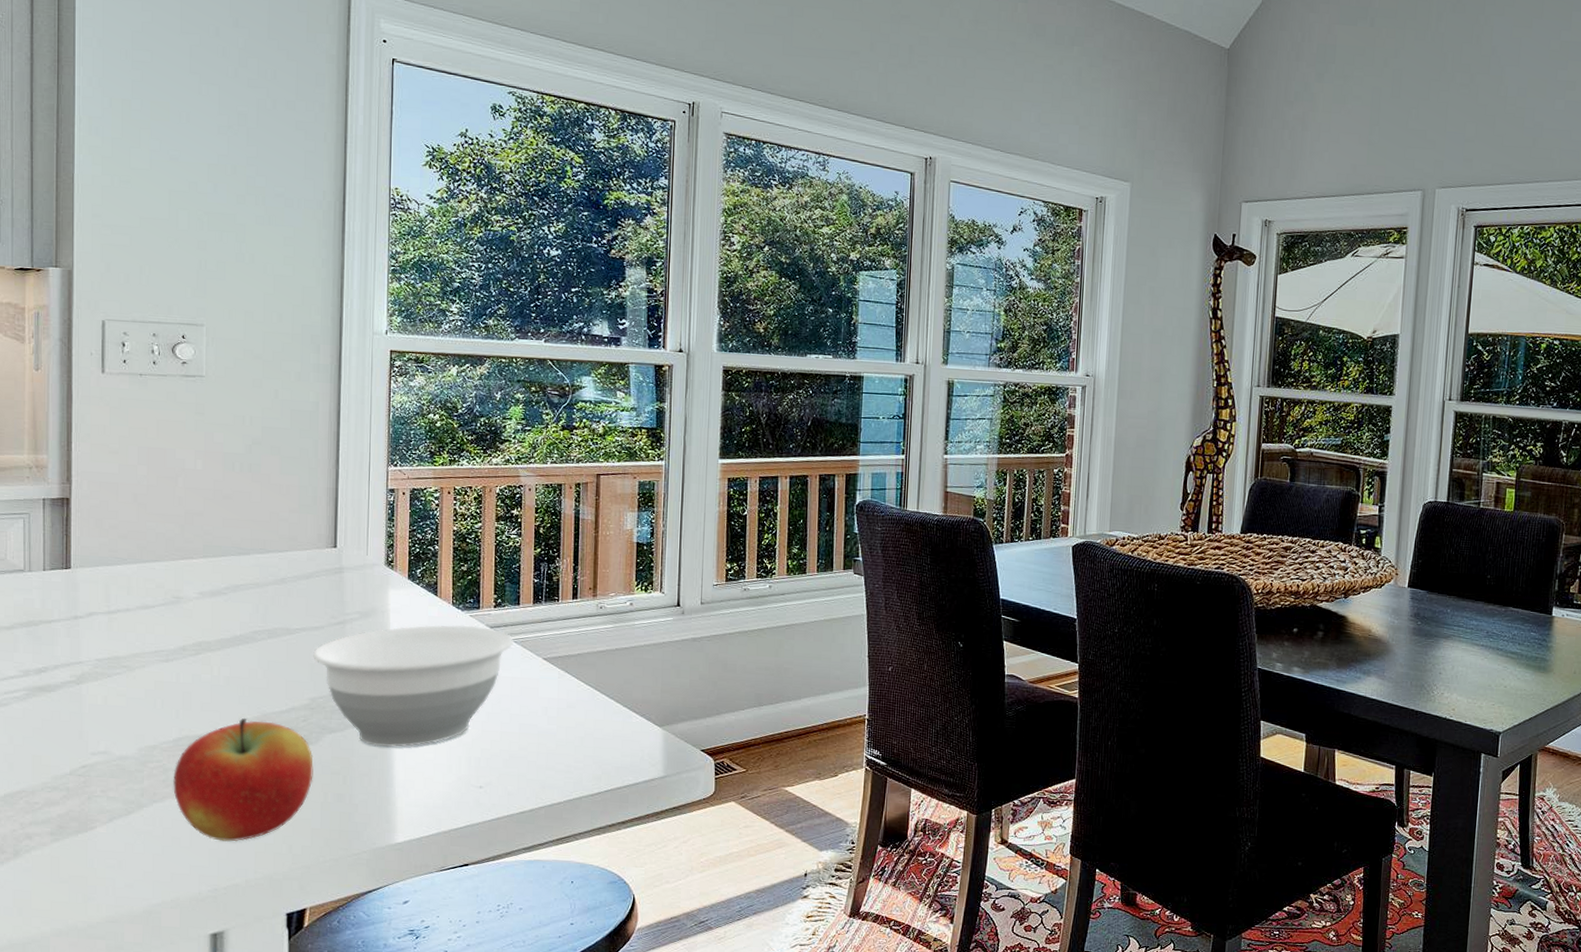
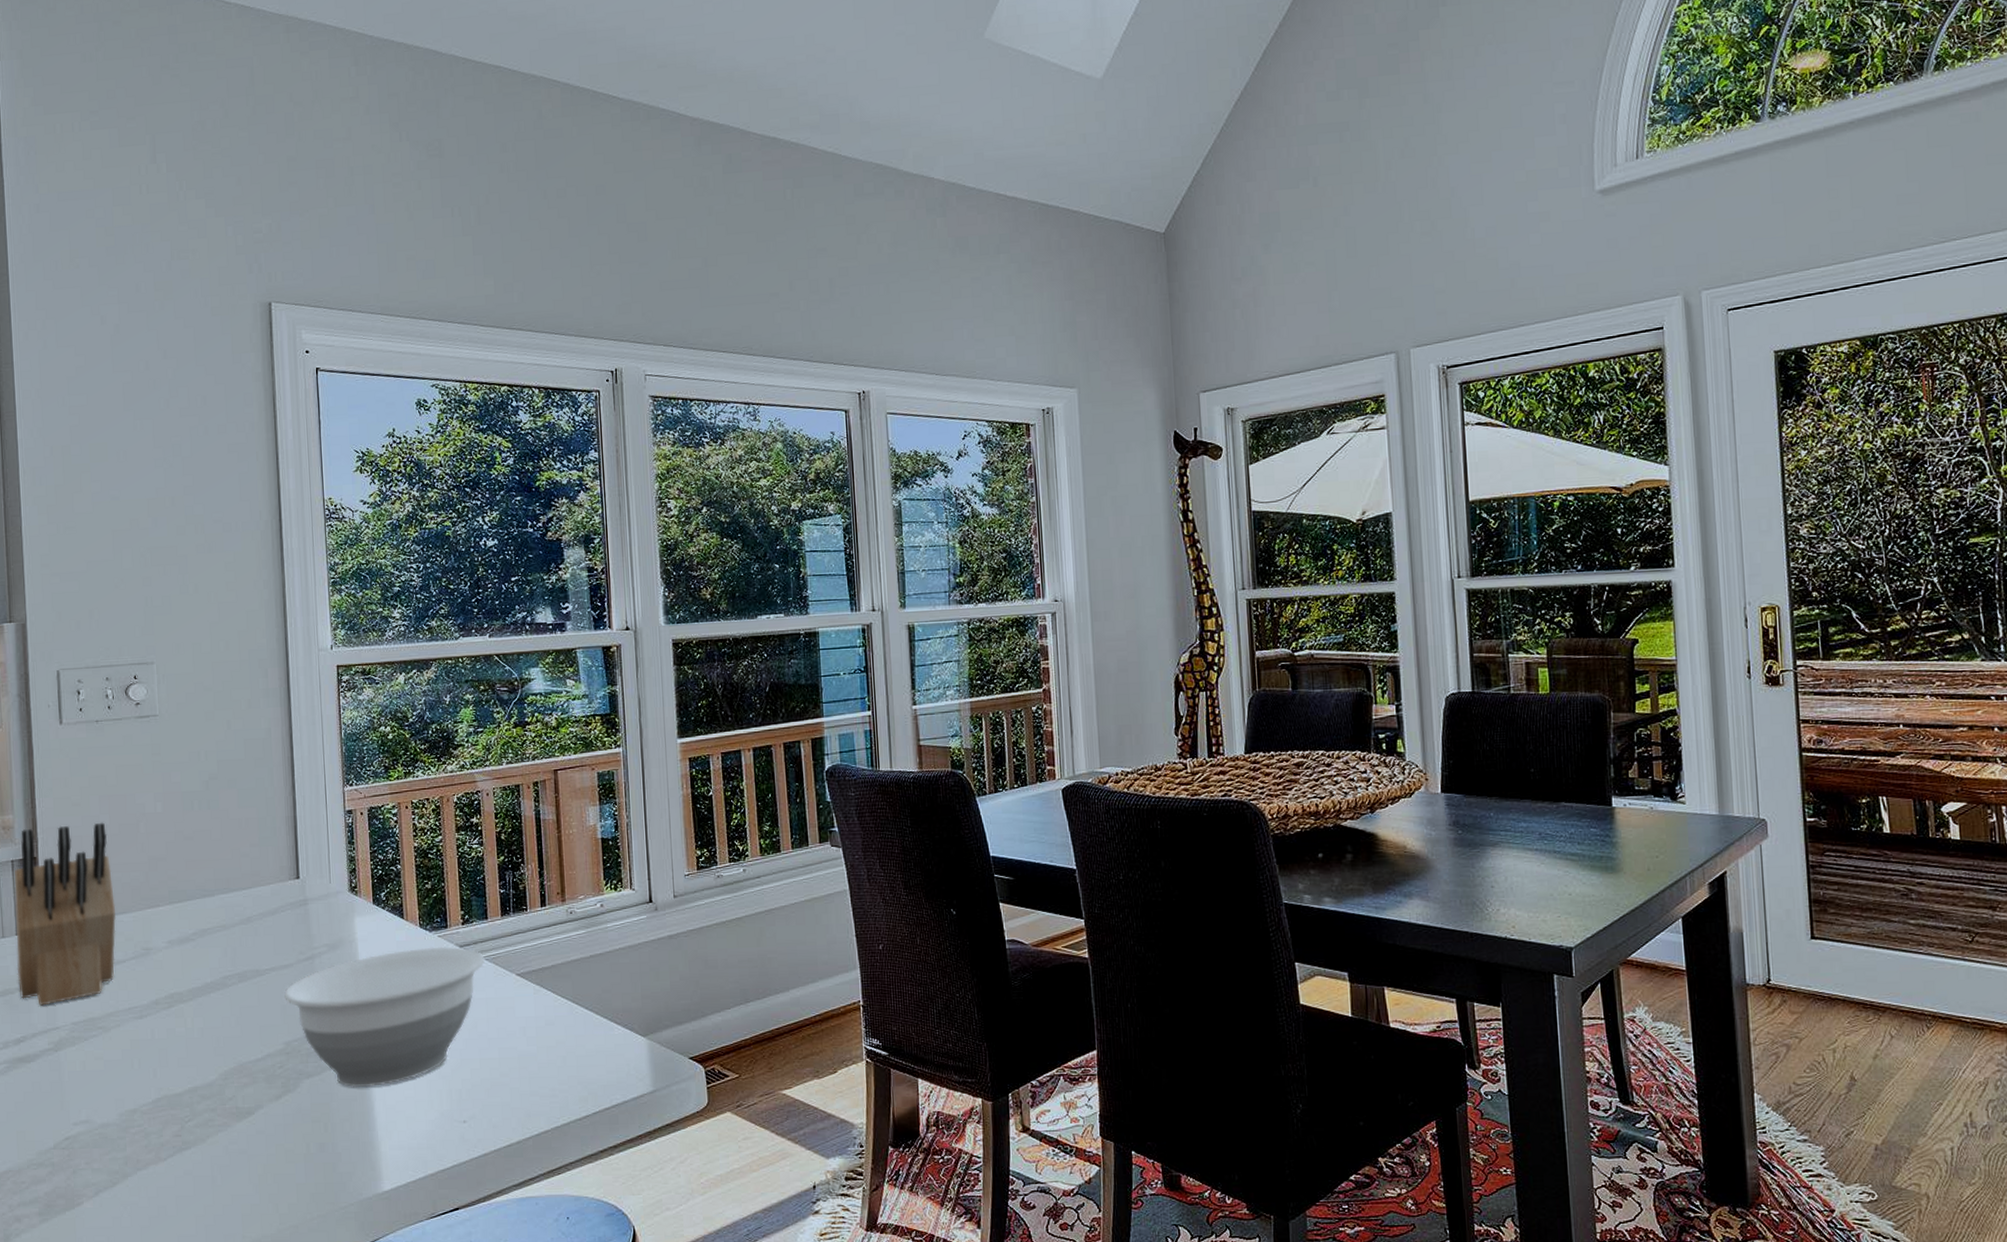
knife block: none [42,469,149,640] -> present [14,822,117,1006]
apple: present [173,717,314,842] -> none [155,1070,294,1206]

